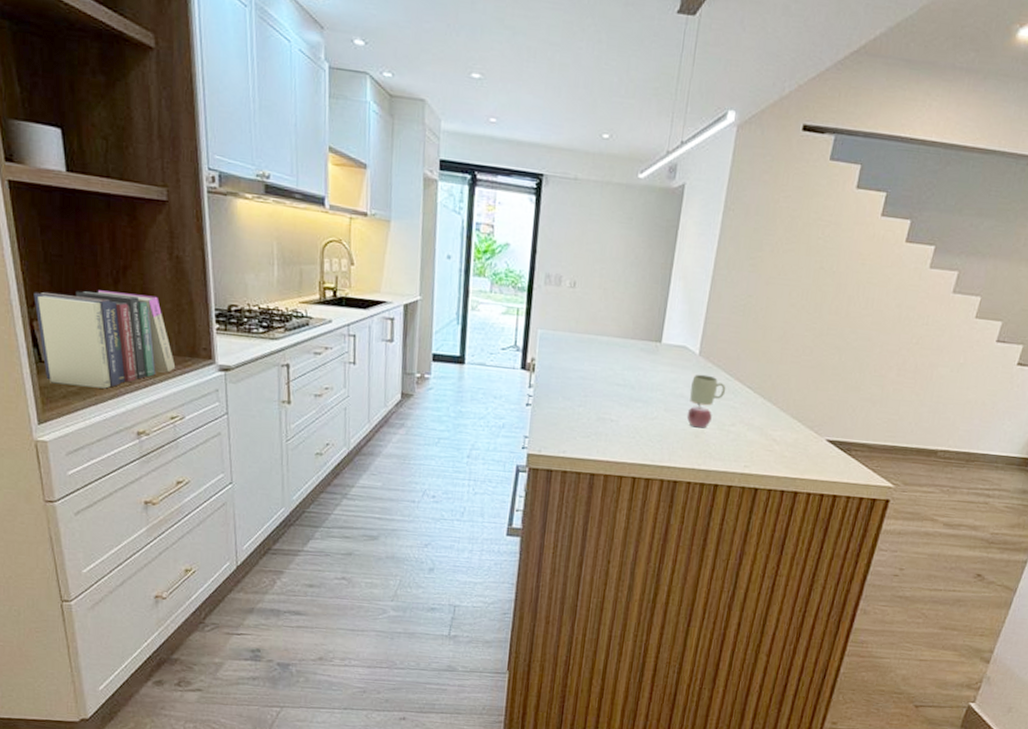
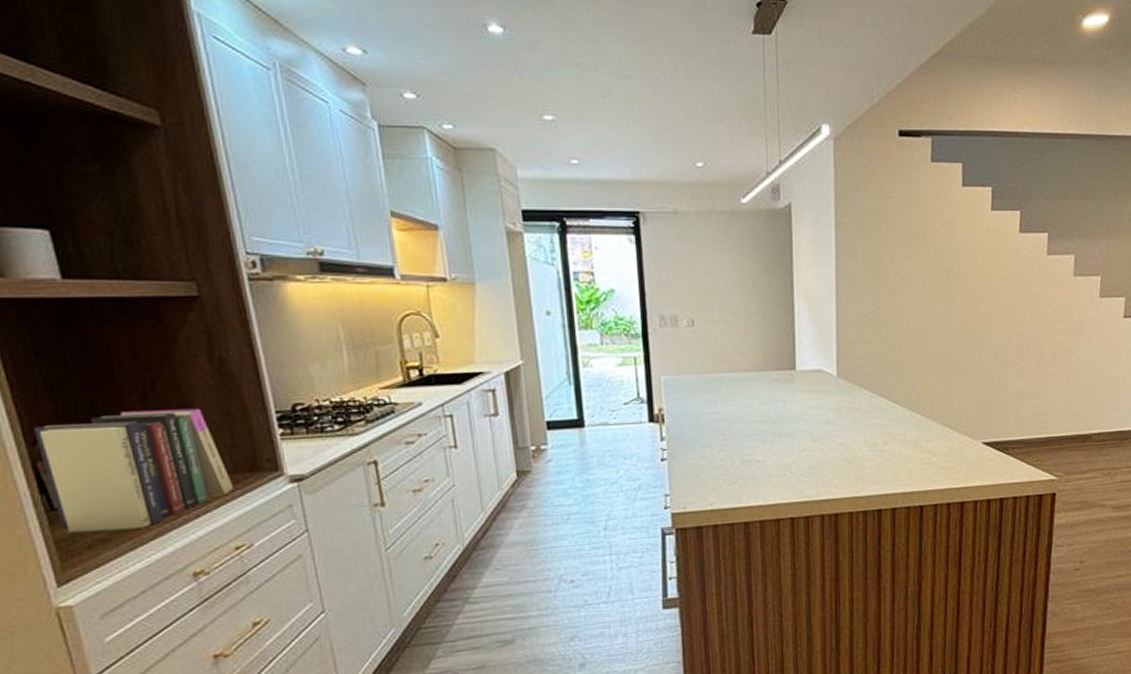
fruit: present [686,402,712,429] -> none [836,426,862,453]
mug: present [690,374,726,406] -> none [834,396,872,429]

